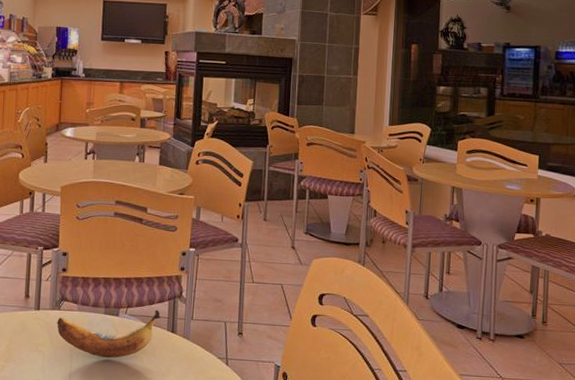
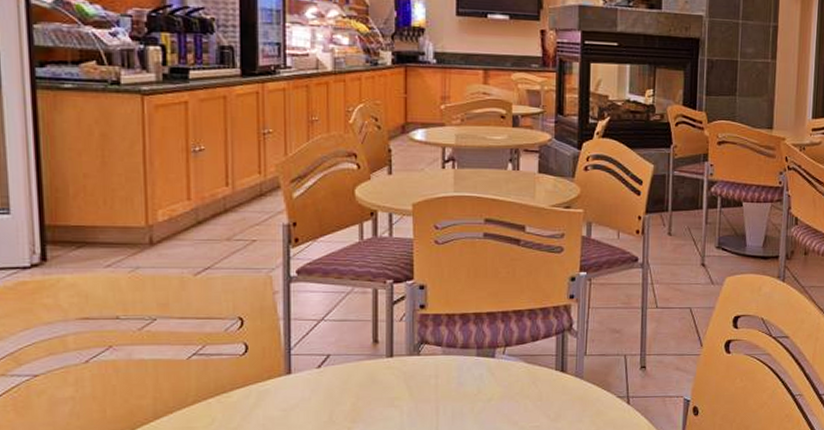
banana: present [57,310,160,358] -> none [416,347,547,408]

